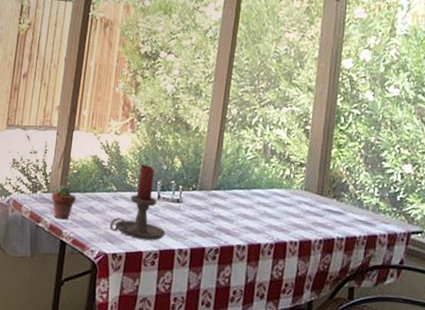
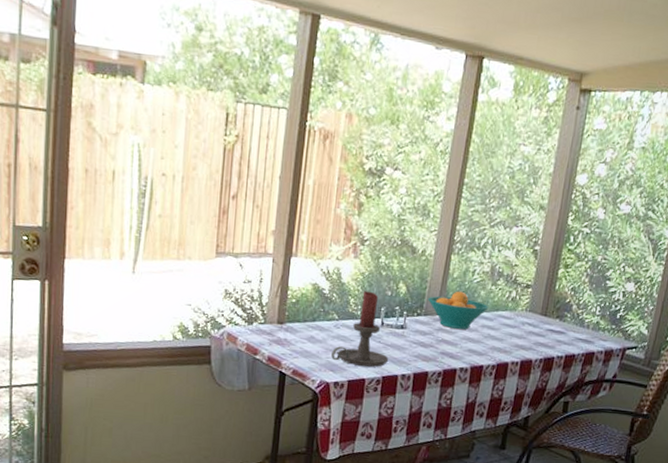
potted succulent: present [51,184,76,220] -> none [268,315,295,351]
fruit bowl: none [203,167,264,206] -> present [428,291,489,329]

